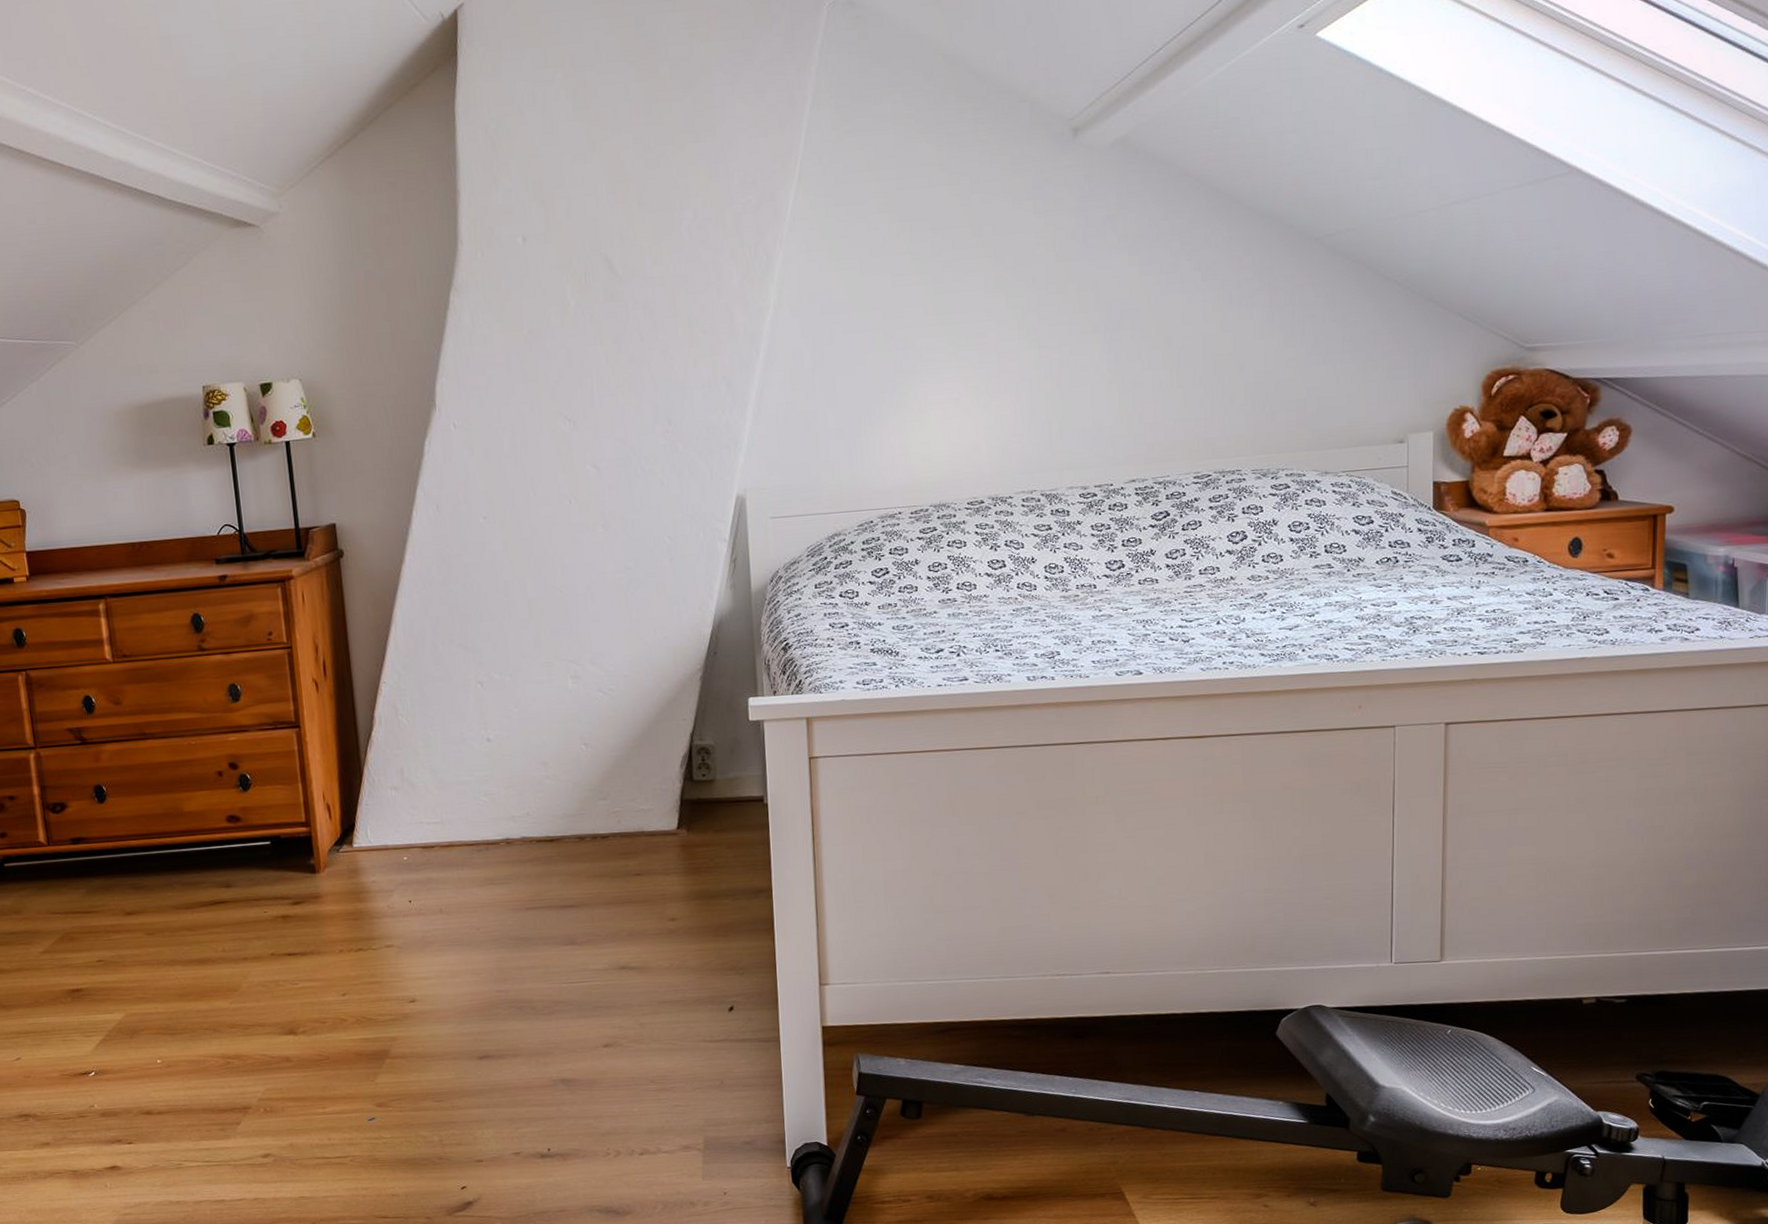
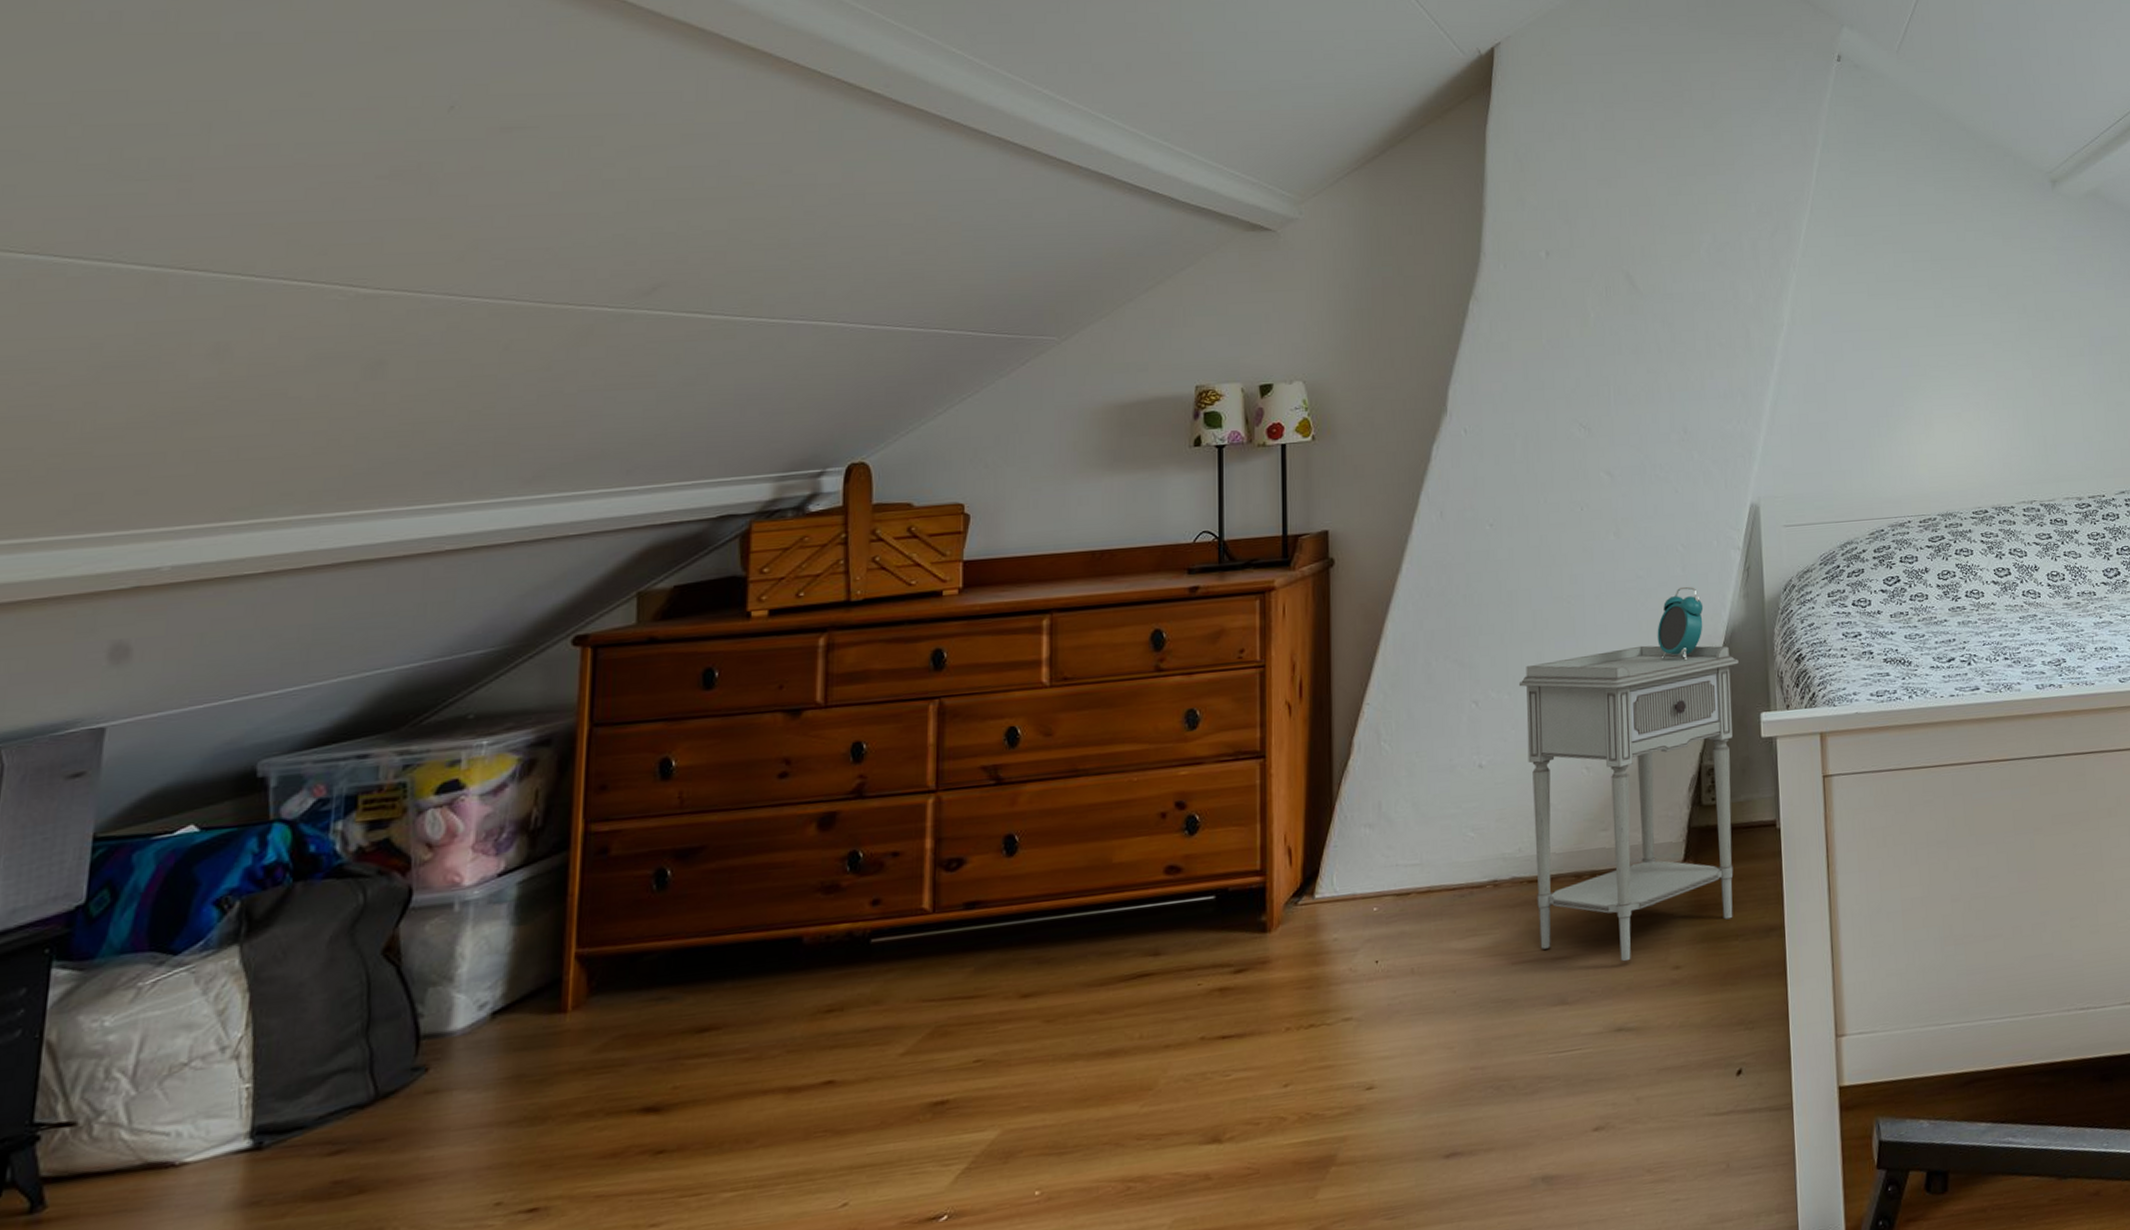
nightstand: none [518,633,726,912] -> present [1518,645,1739,962]
alarm clock: none [647,577,691,648] -> present [1657,586,1704,661]

